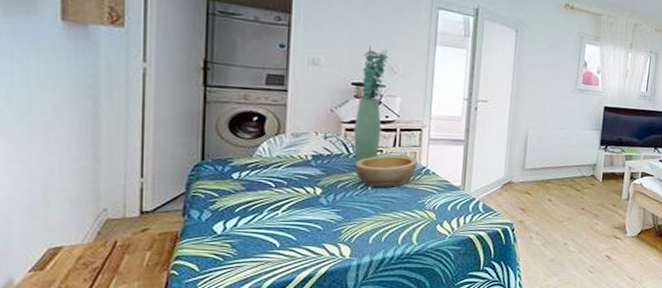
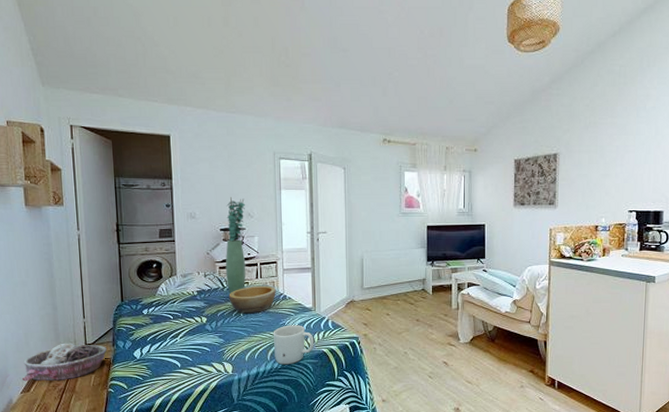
decorative basket: none [32,207,173,257] -> present [21,343,107,382]
mug: none [406,204,459,251] -> present [273,325,314,365]

